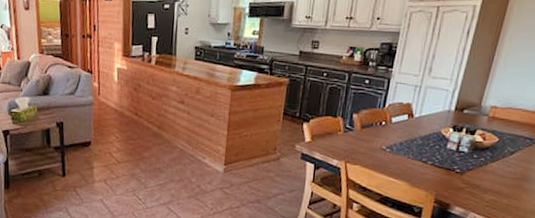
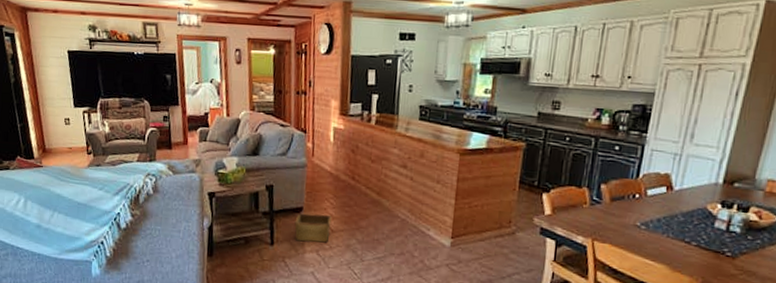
hamper: none [84,147,118,173] -> present [294,213,332,243]

